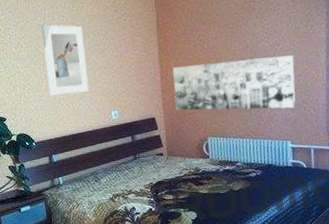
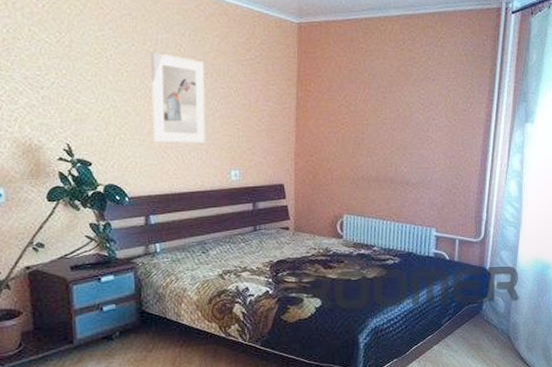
wall art: present [172,55,296,111] -> none [310,128,448,192]

